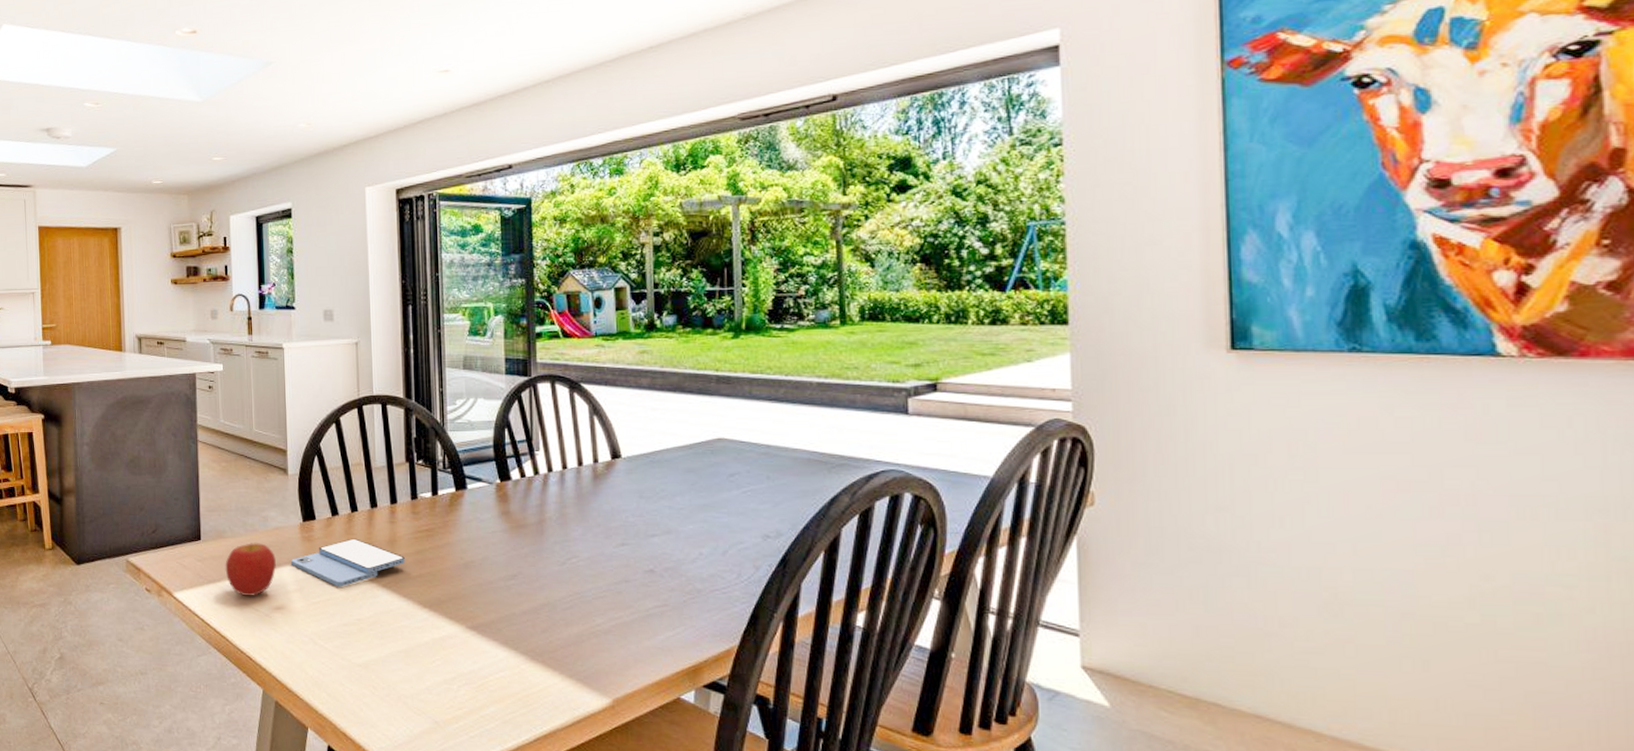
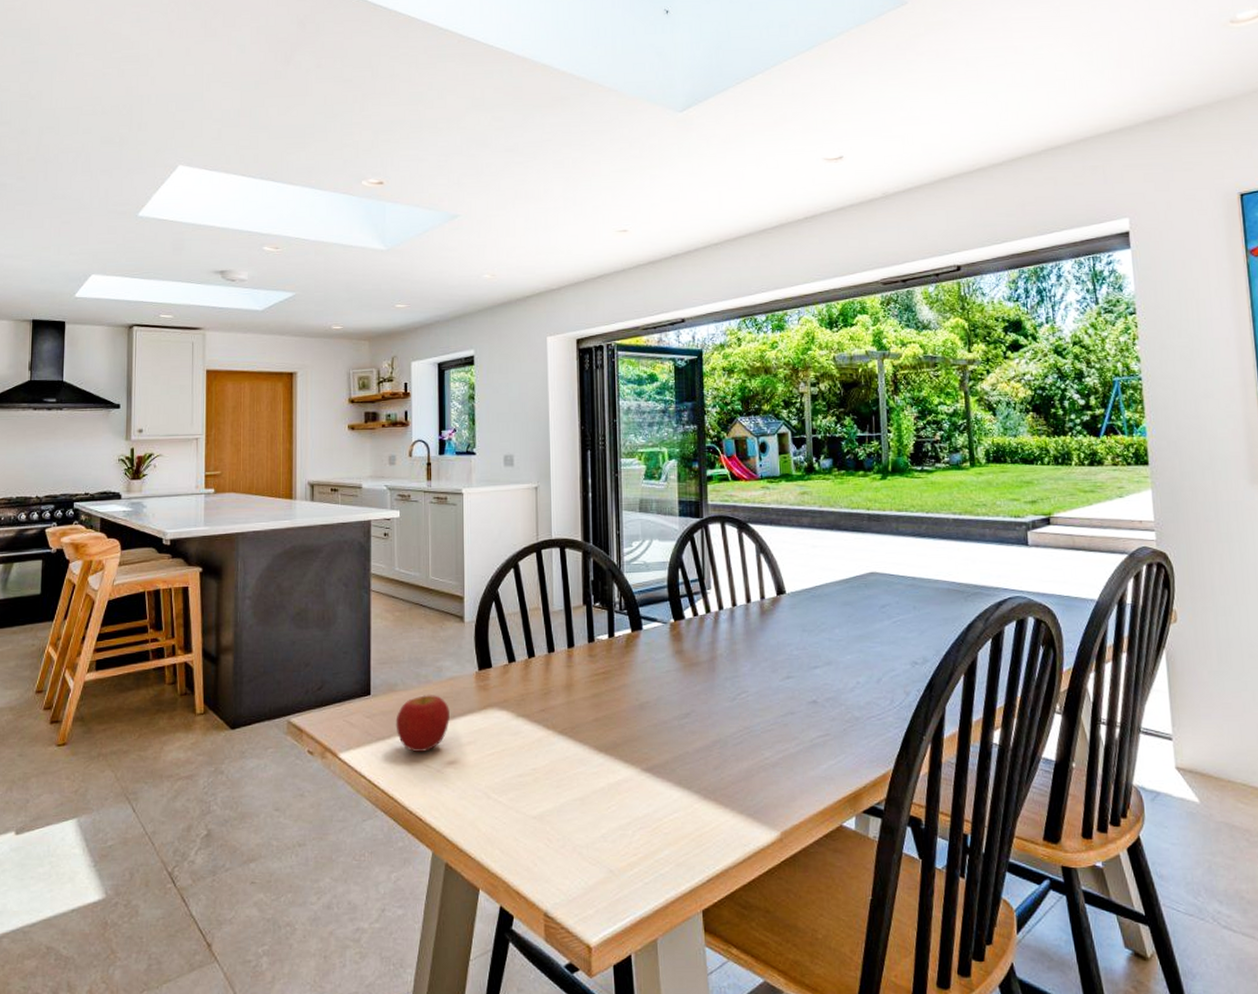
smartphone: present [291,538,405,587] -> none [466,685,581,736]

